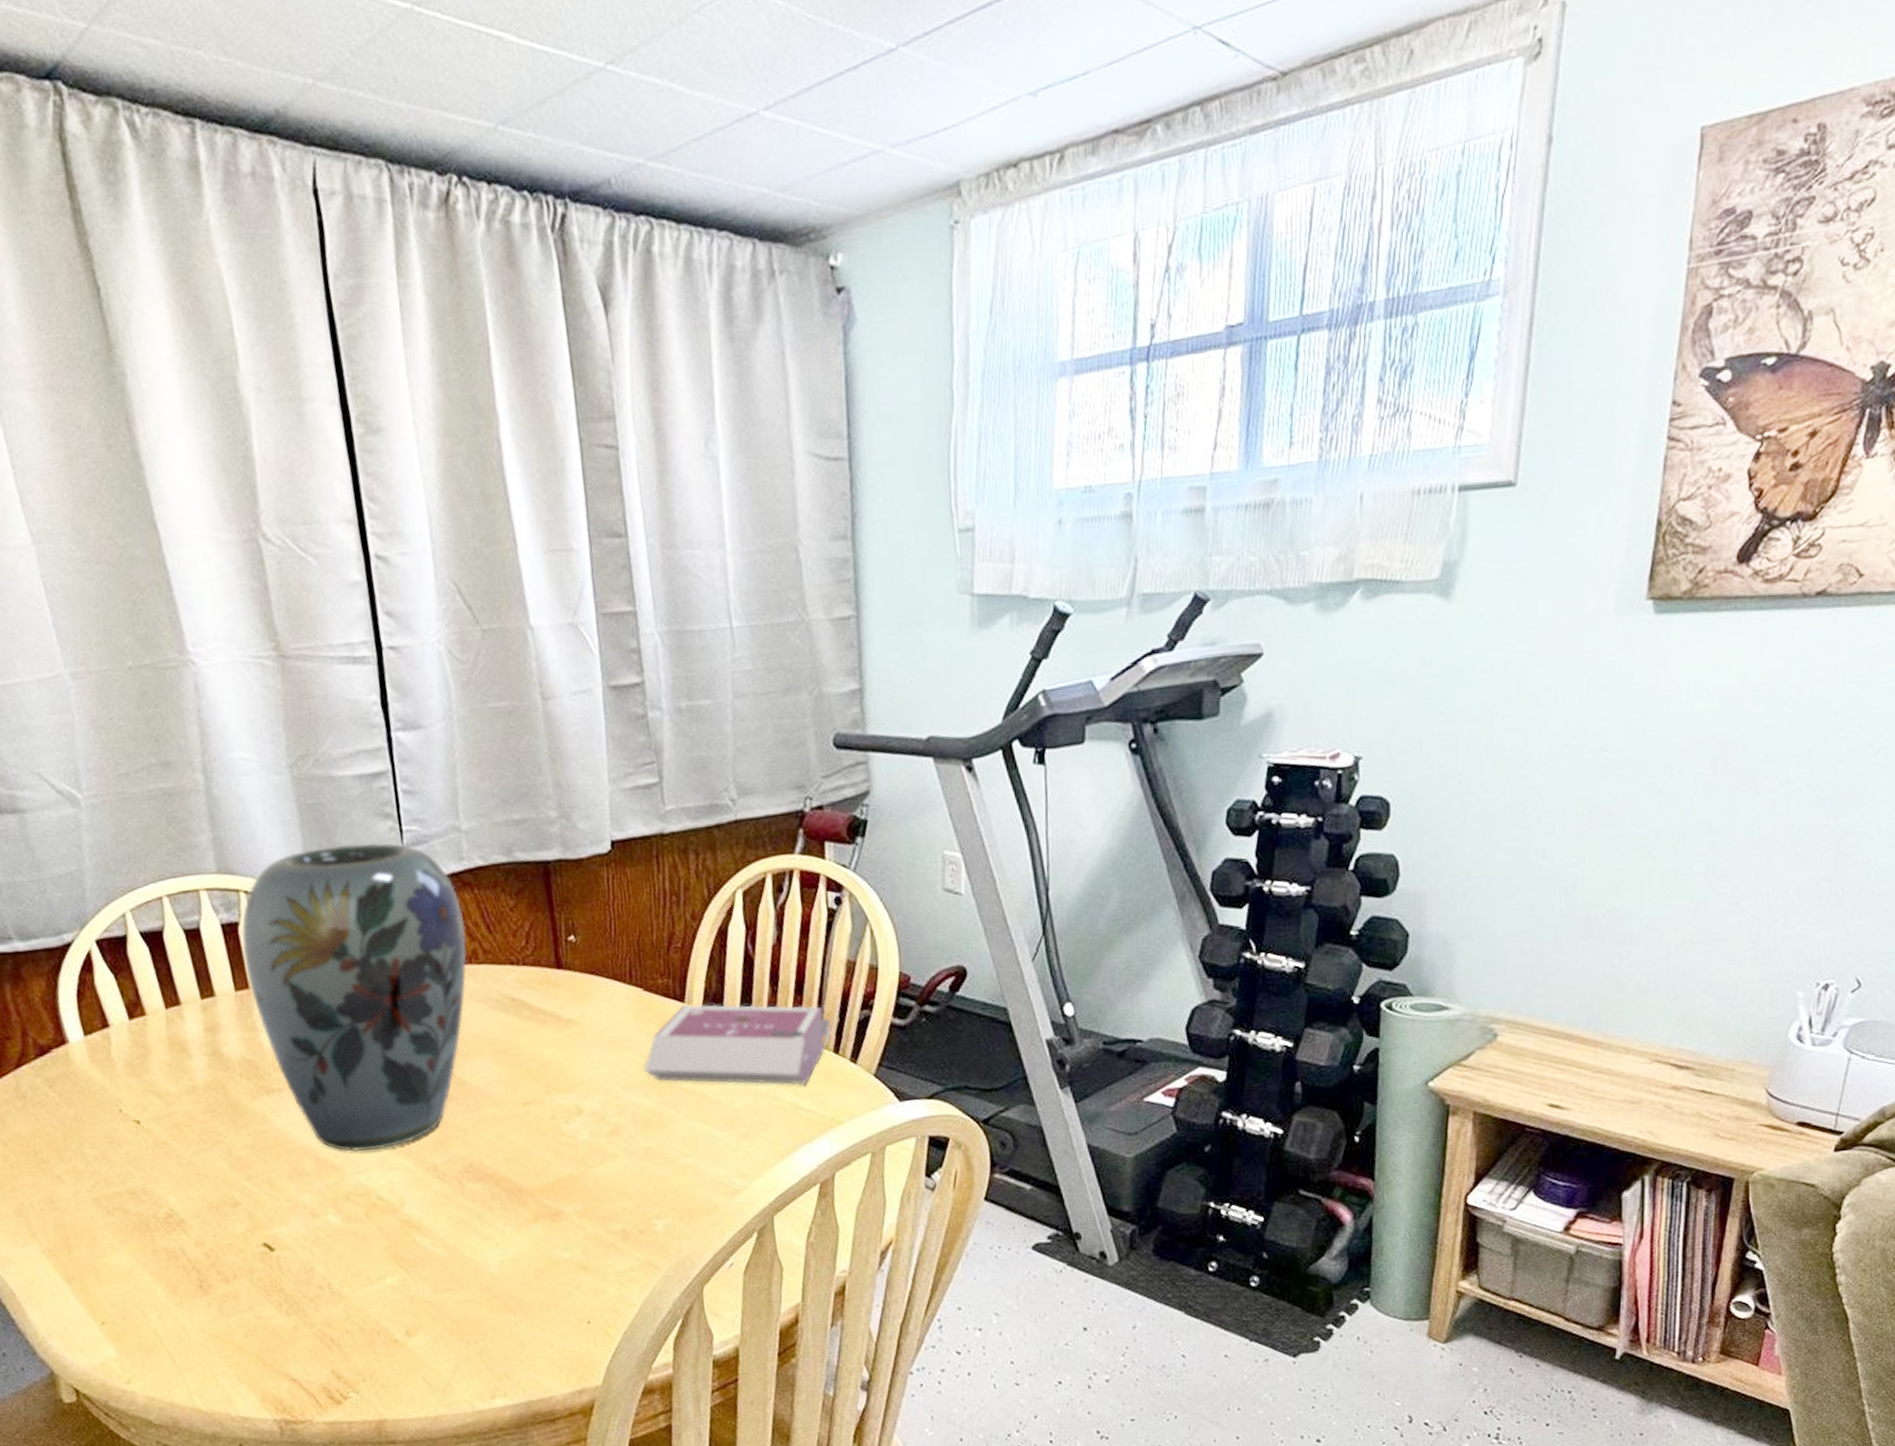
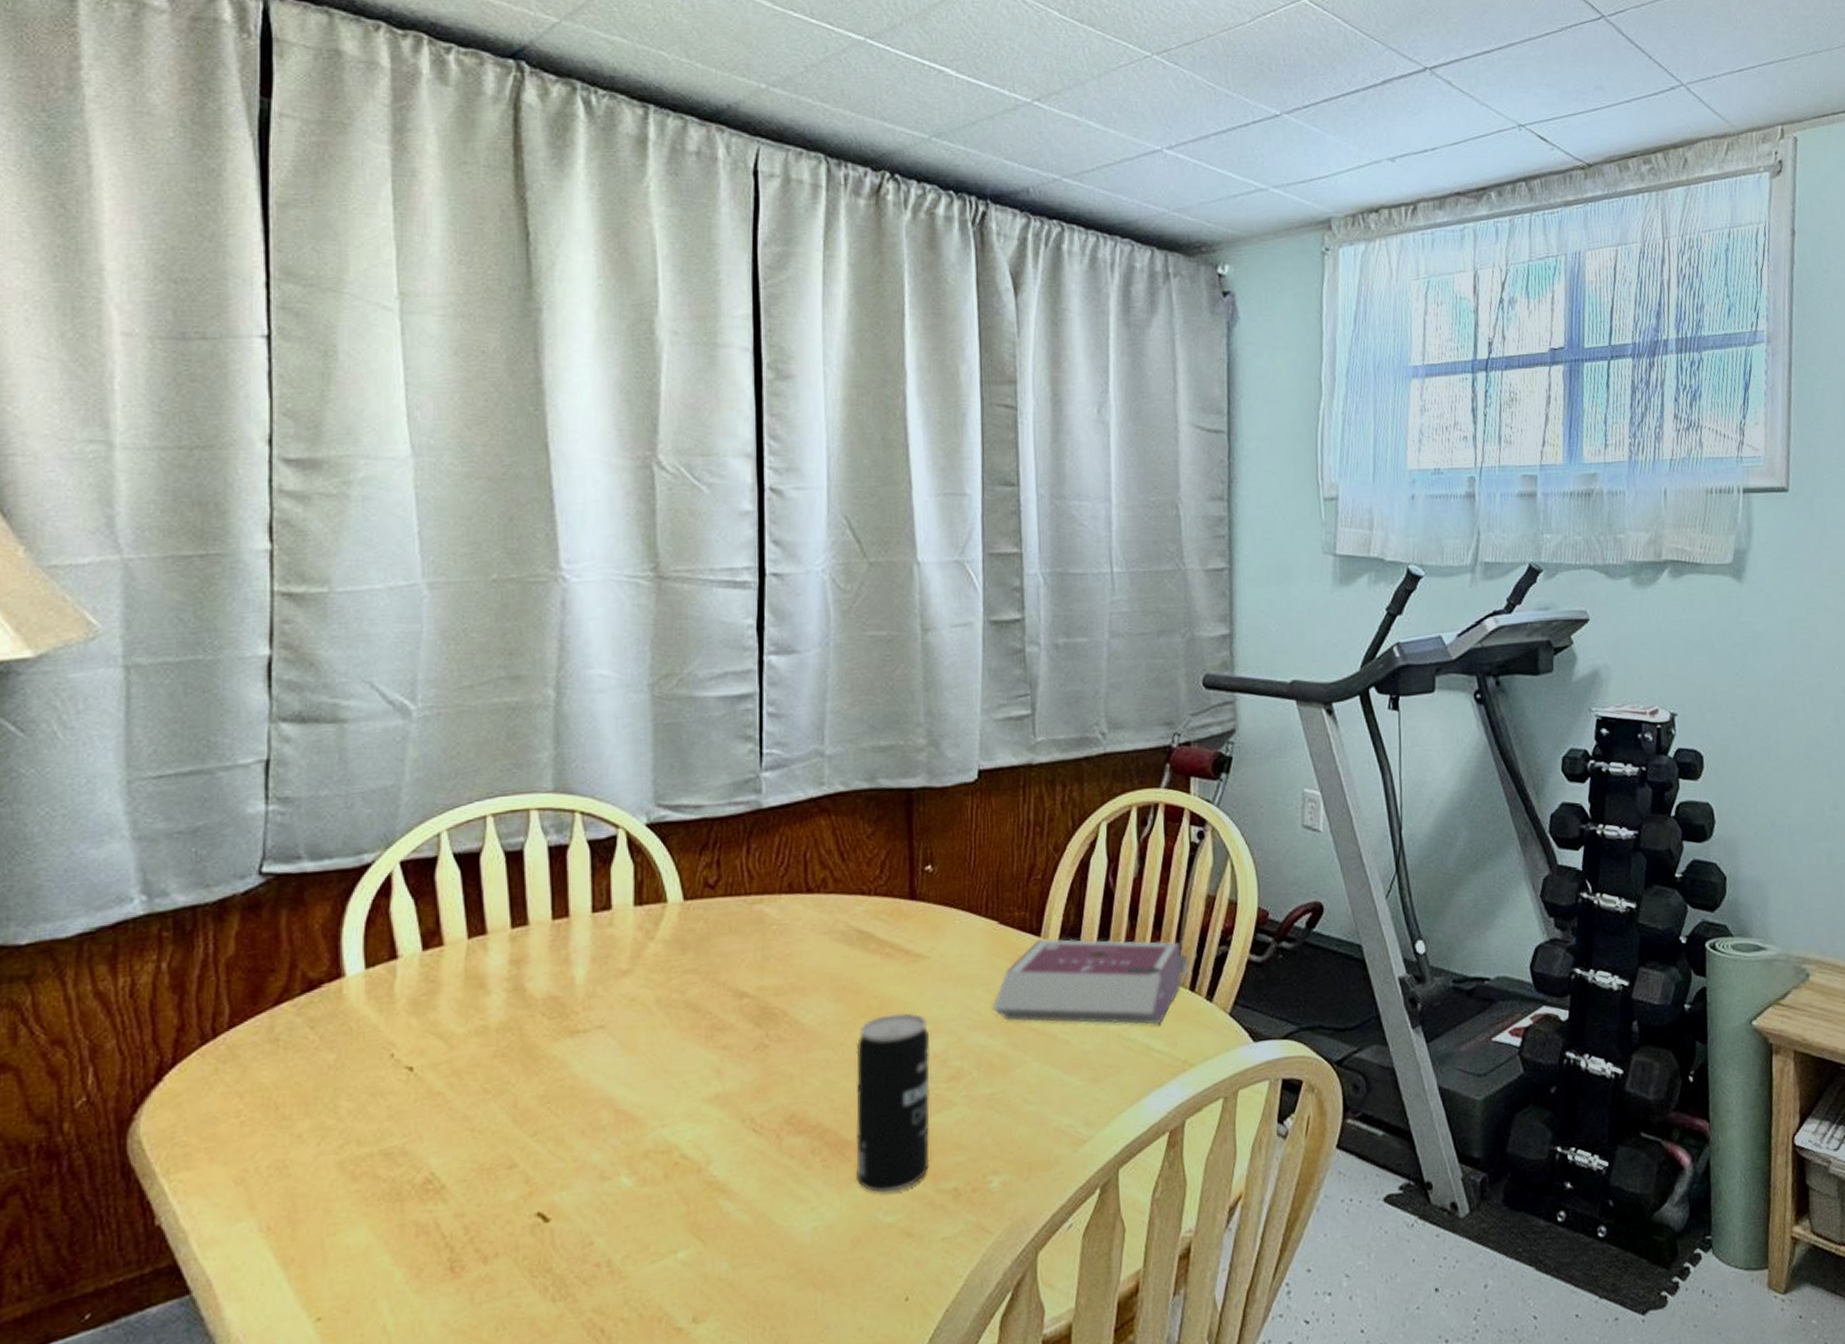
vase: present [241,843,467,1151] -> none [568,765,818,1101]
beverage can: none [521,1074,598,1233] -> present [855,1012,931,1193]

